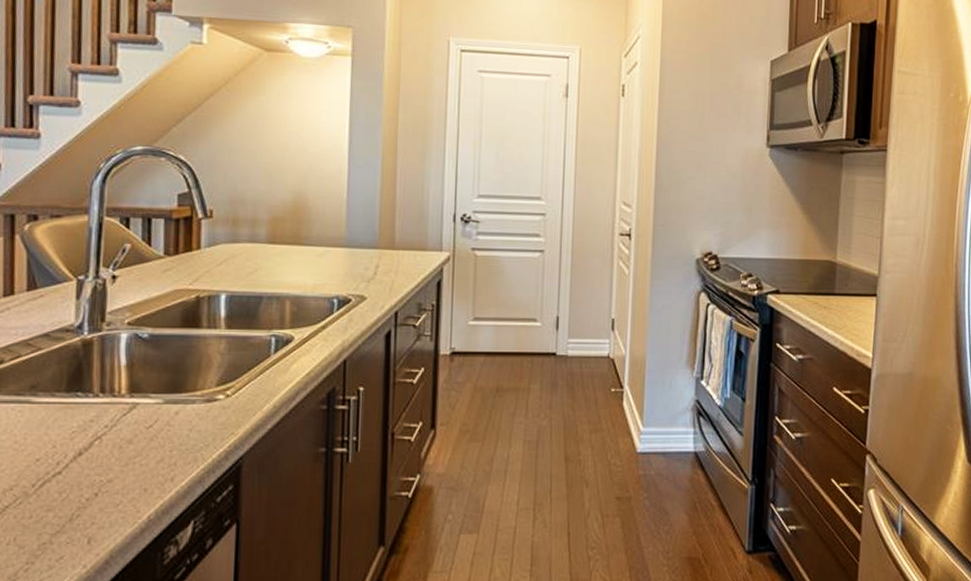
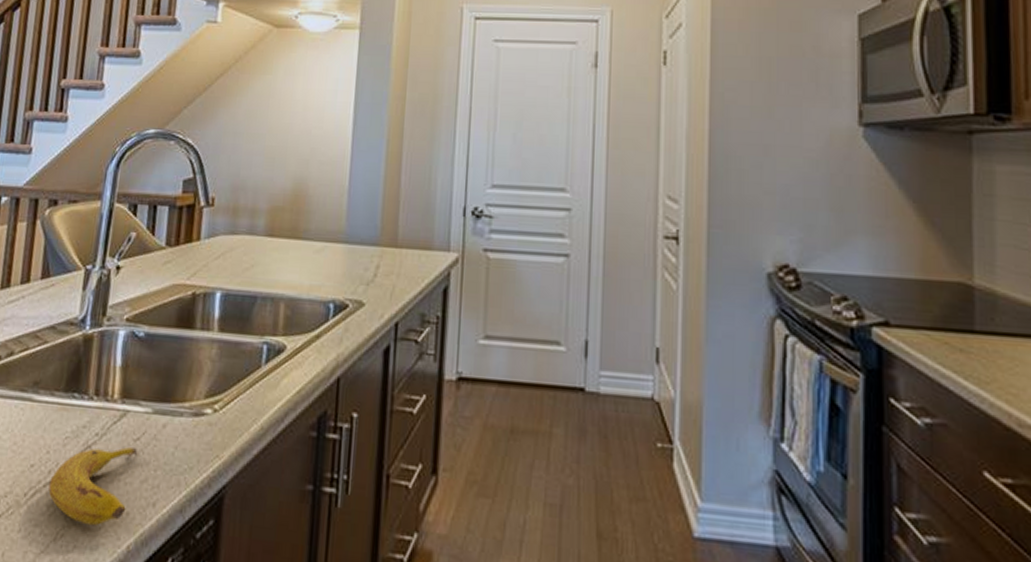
fruit: none [59,435,152,504] -> present [48,447,138,526]

